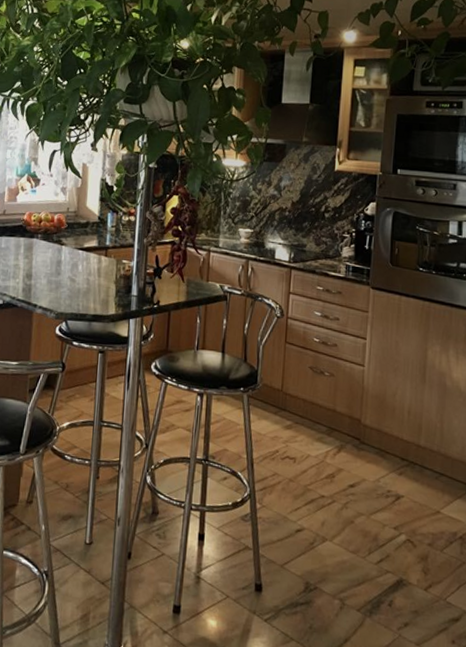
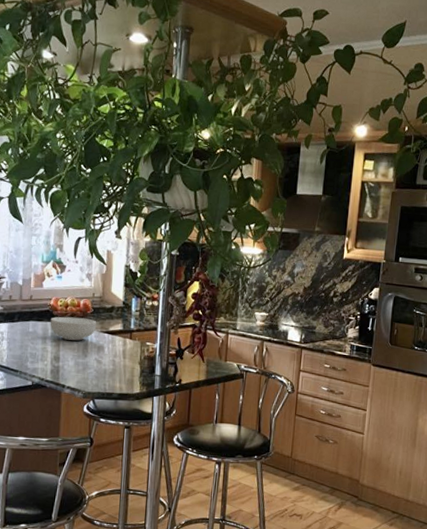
cereal bowl: none [23,232,71,258] -> present [50,316,97,341]

